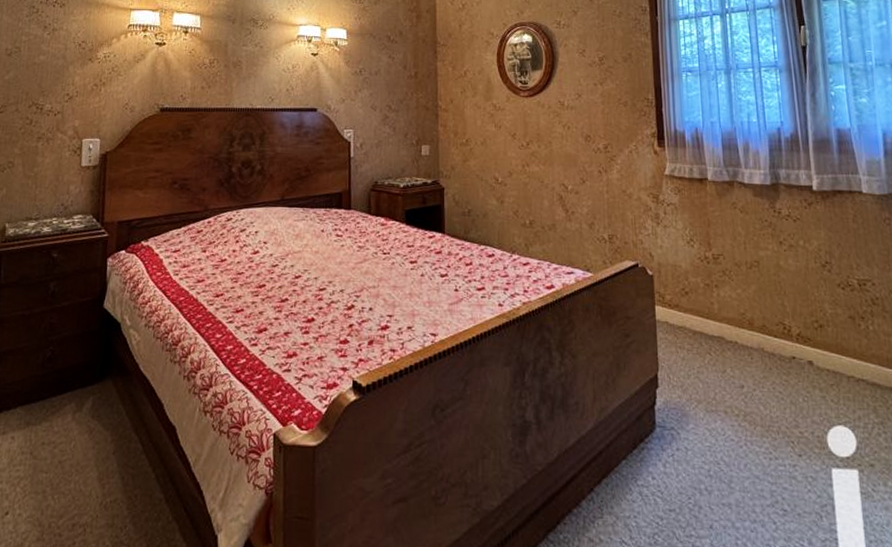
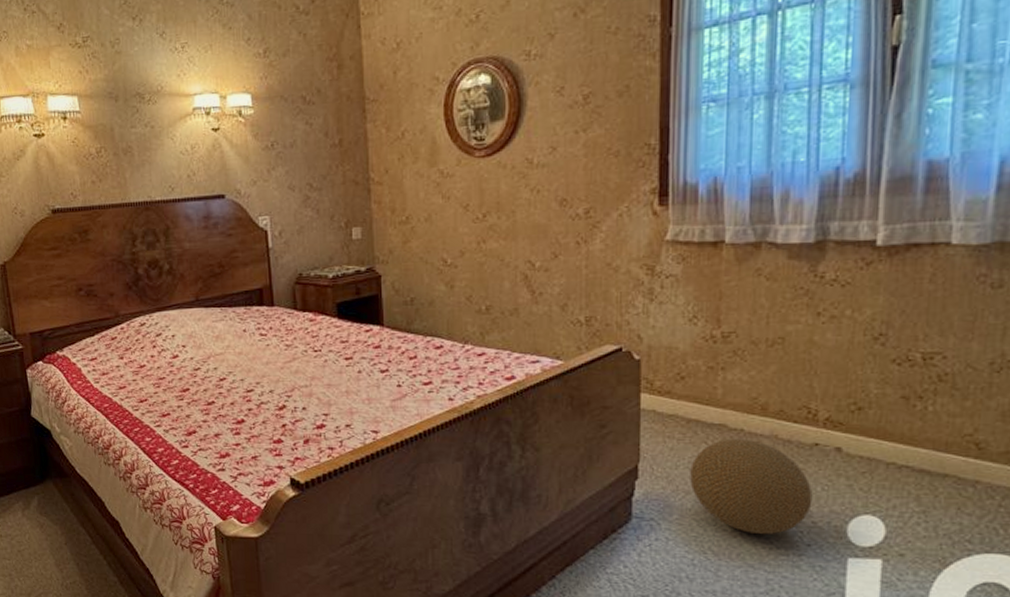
decorative ball: none [699,350,798,445] -> present [690,438,813,535]

